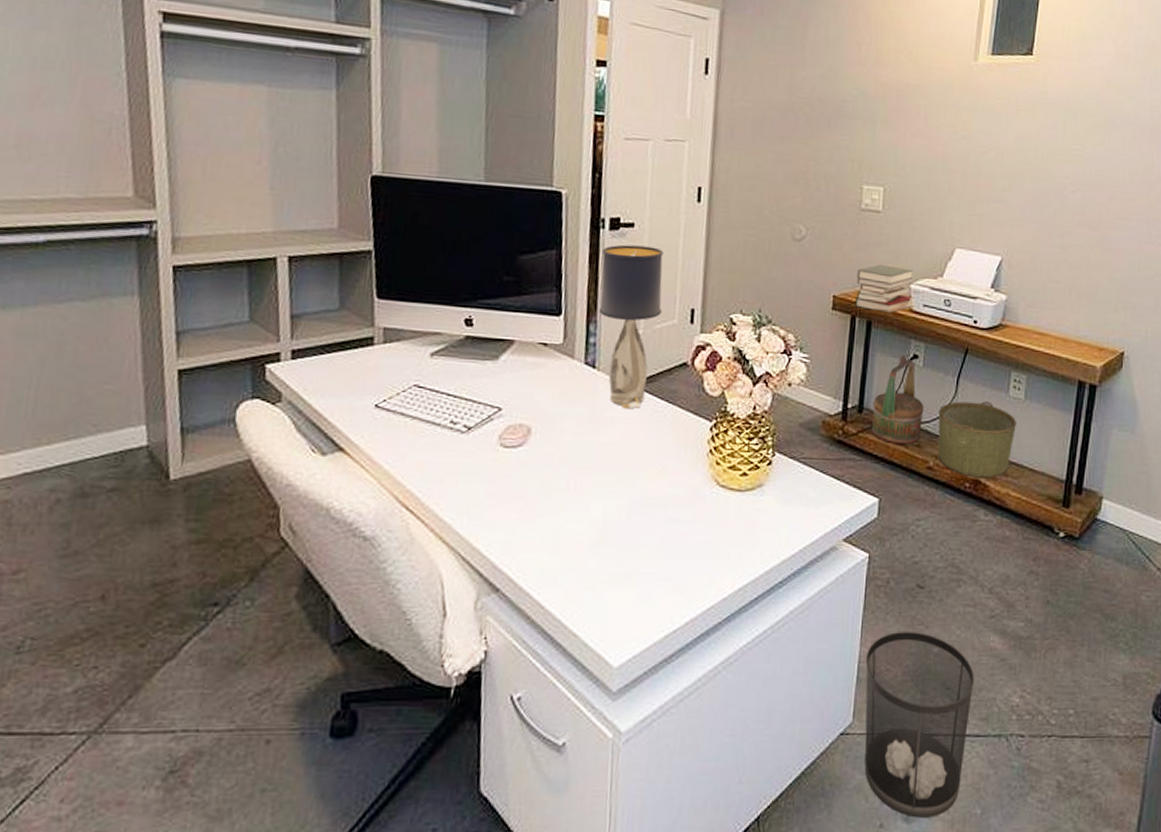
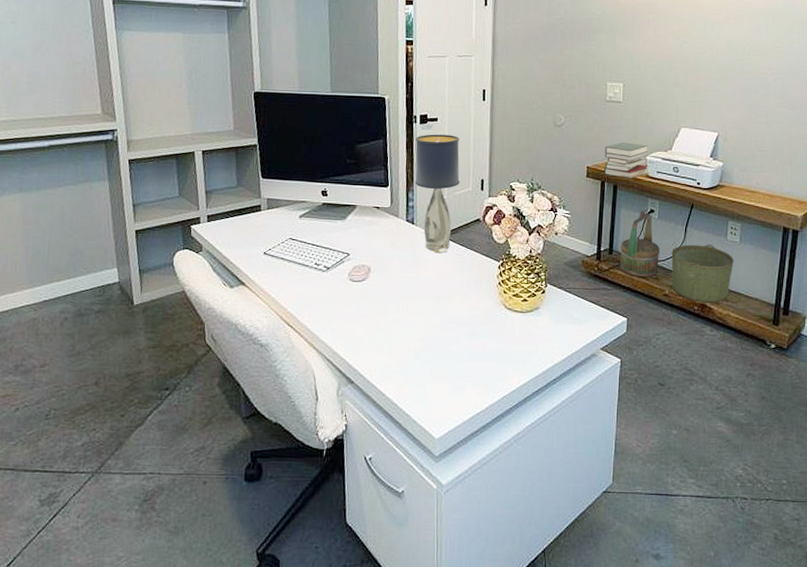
waste bin: present [864,632,975,818] -> none [620,418,706,557]

